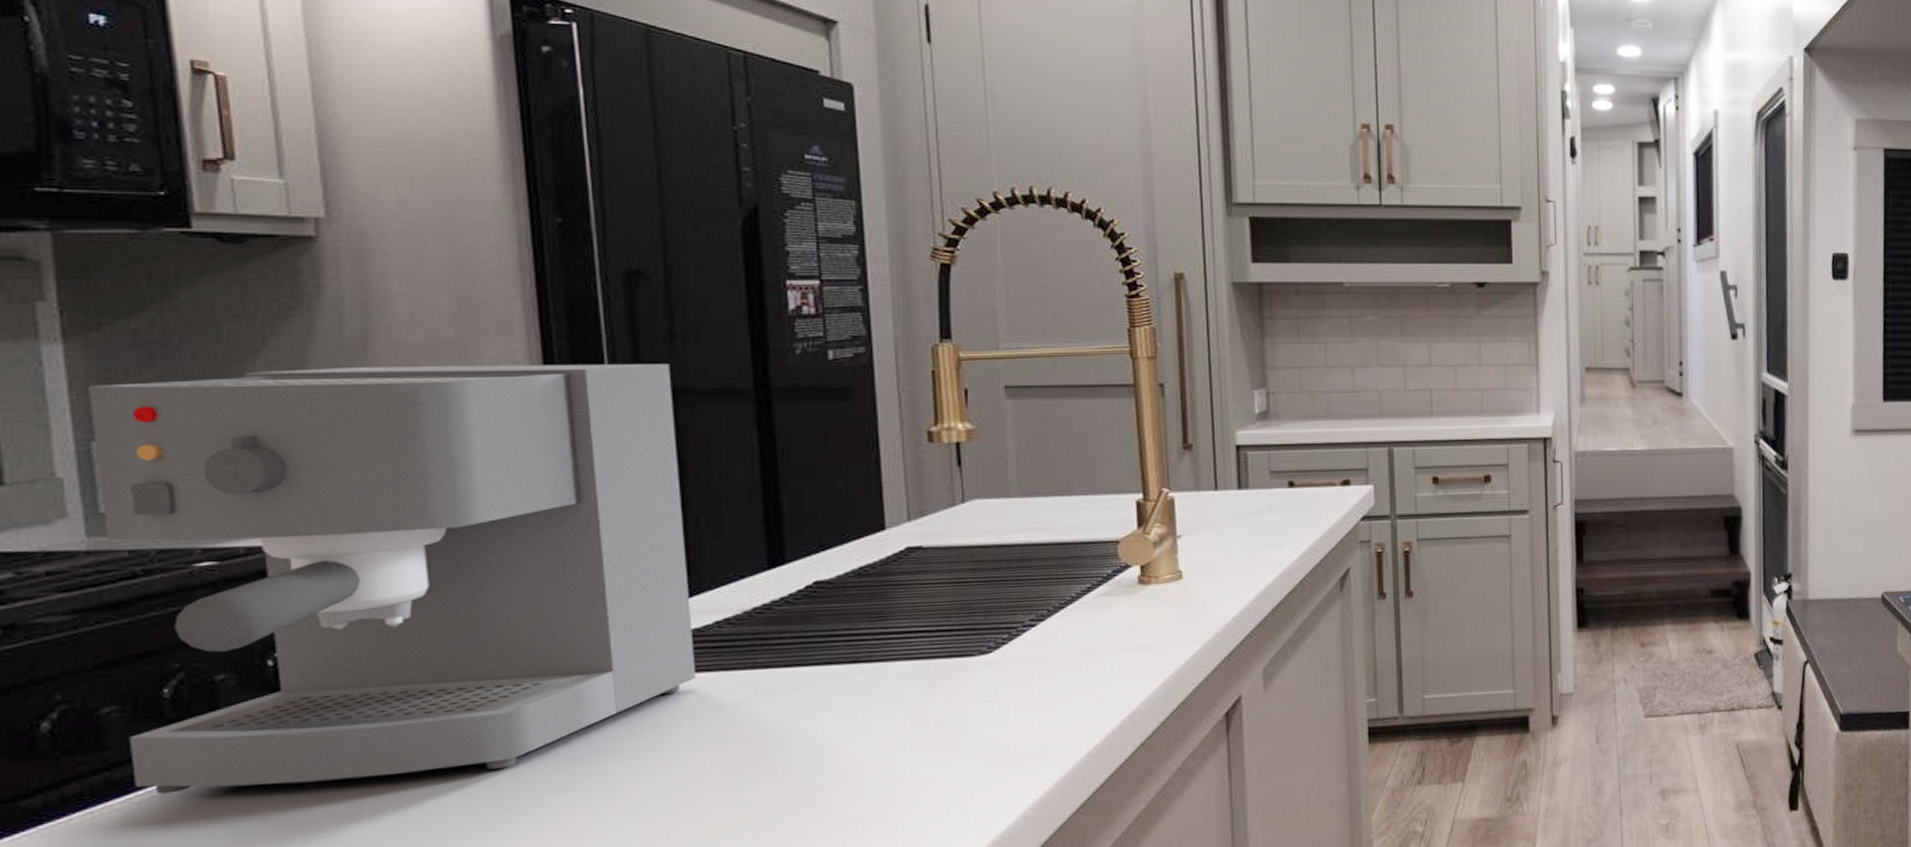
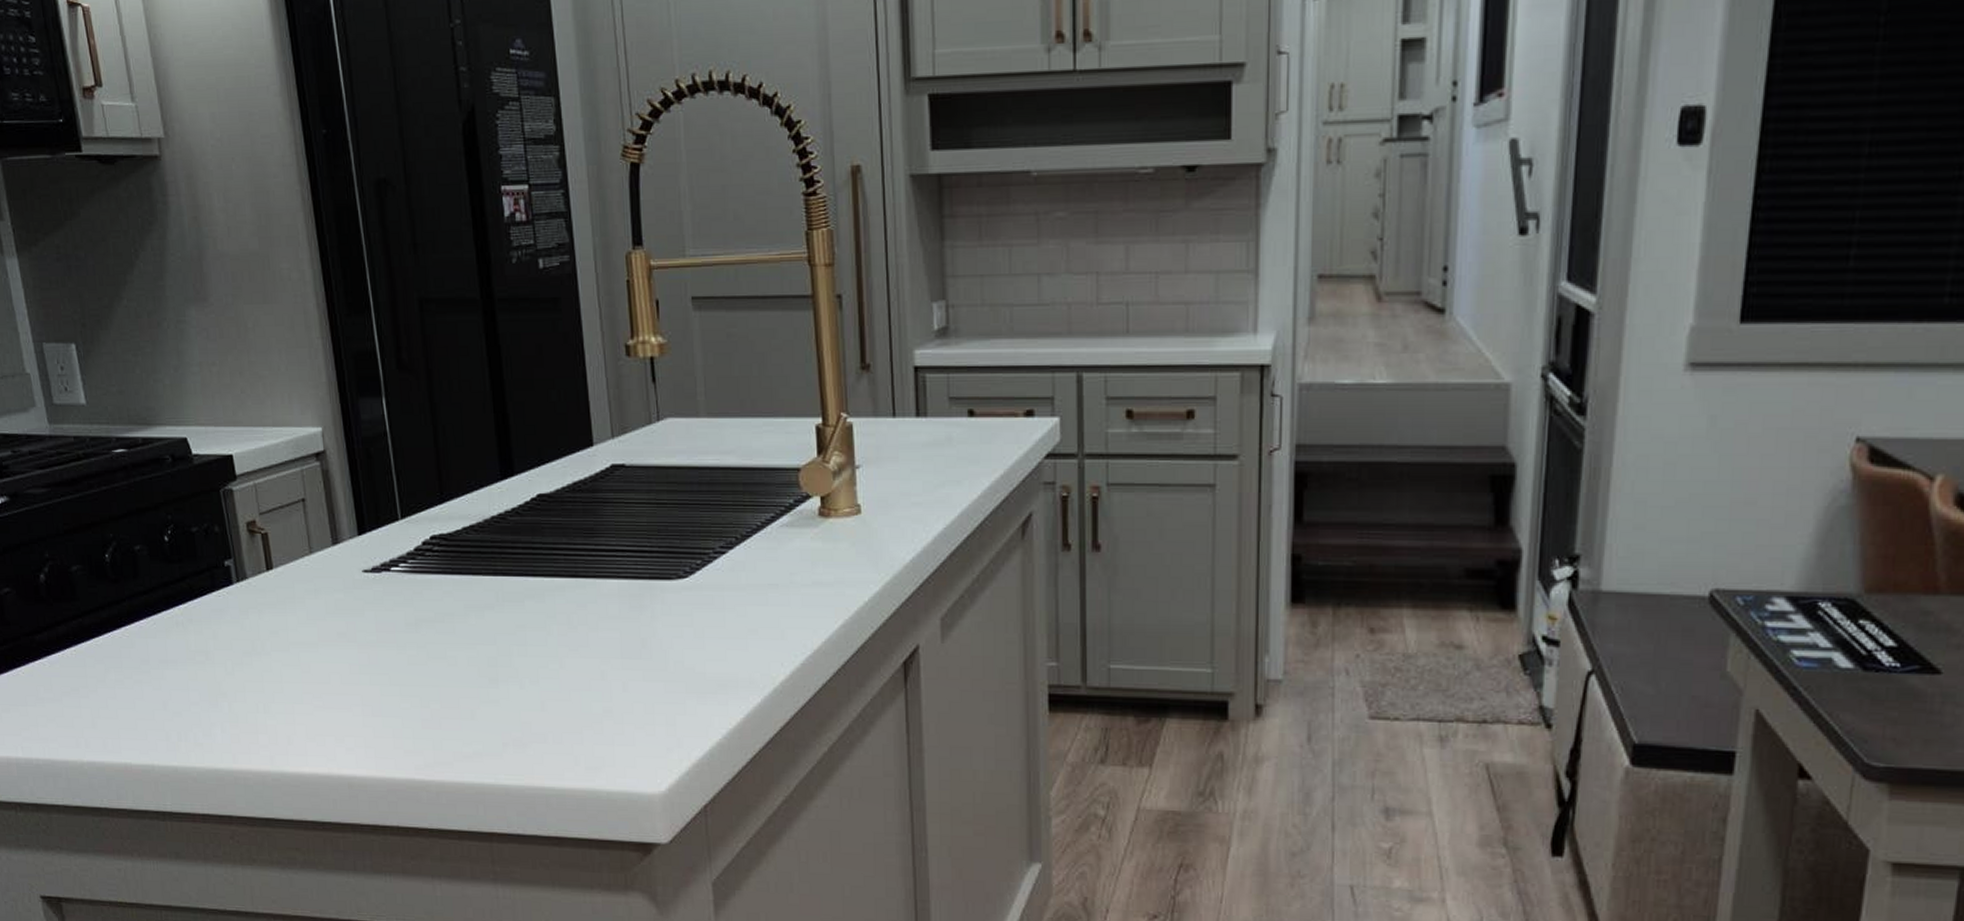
coffee maker: present [87,364,696,794] -> none [35,273,452,646]

